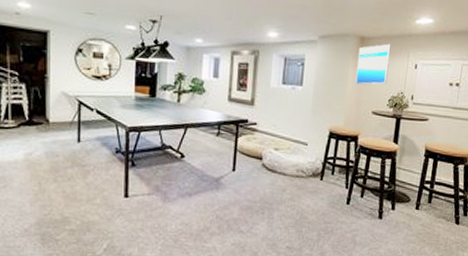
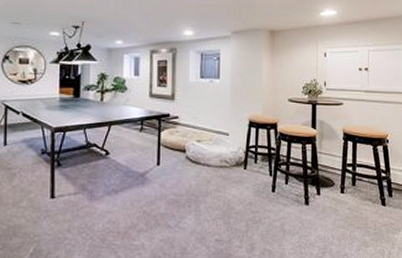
wall art: present [356,43,391,85] -> none [269,35,300,75]

